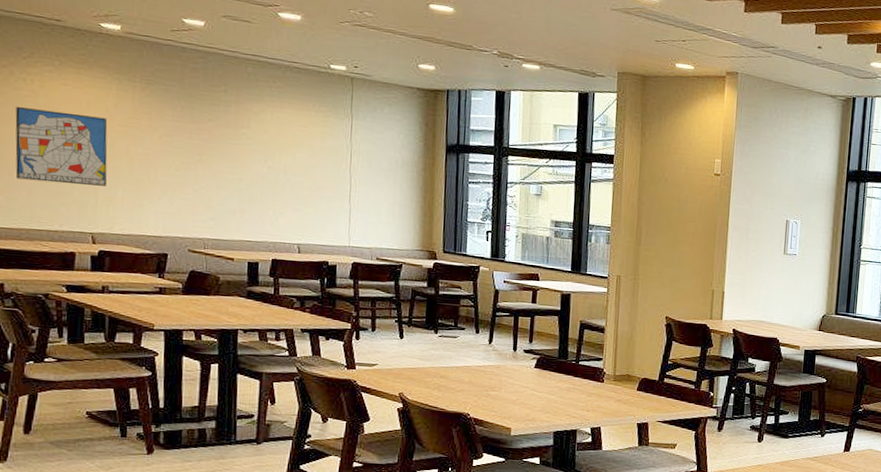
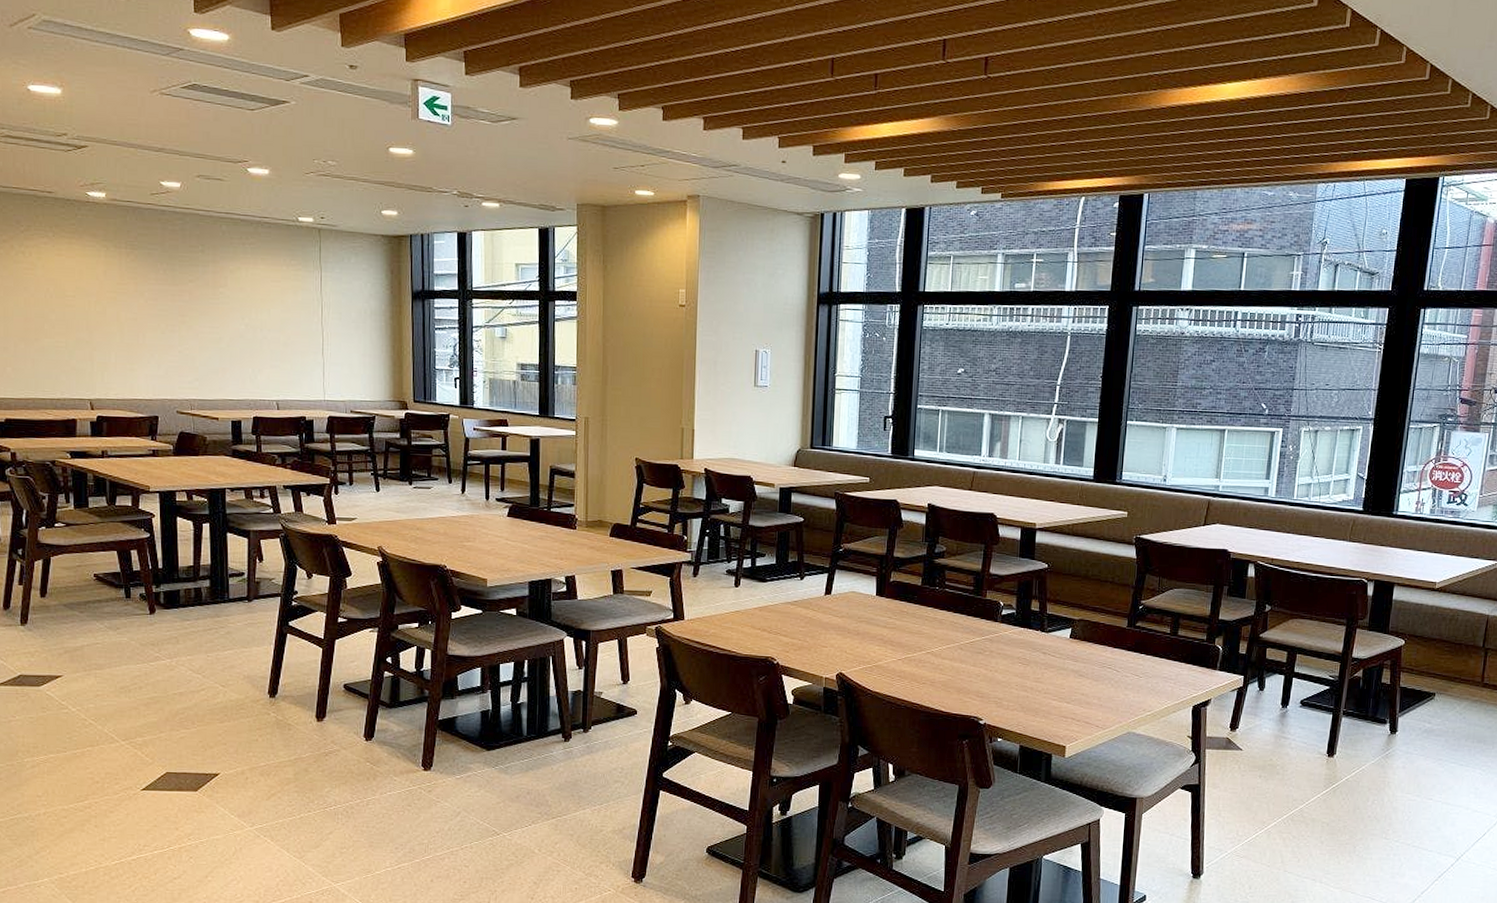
wall art: present [15,107,108,186] -> none [17,280,101,353]

